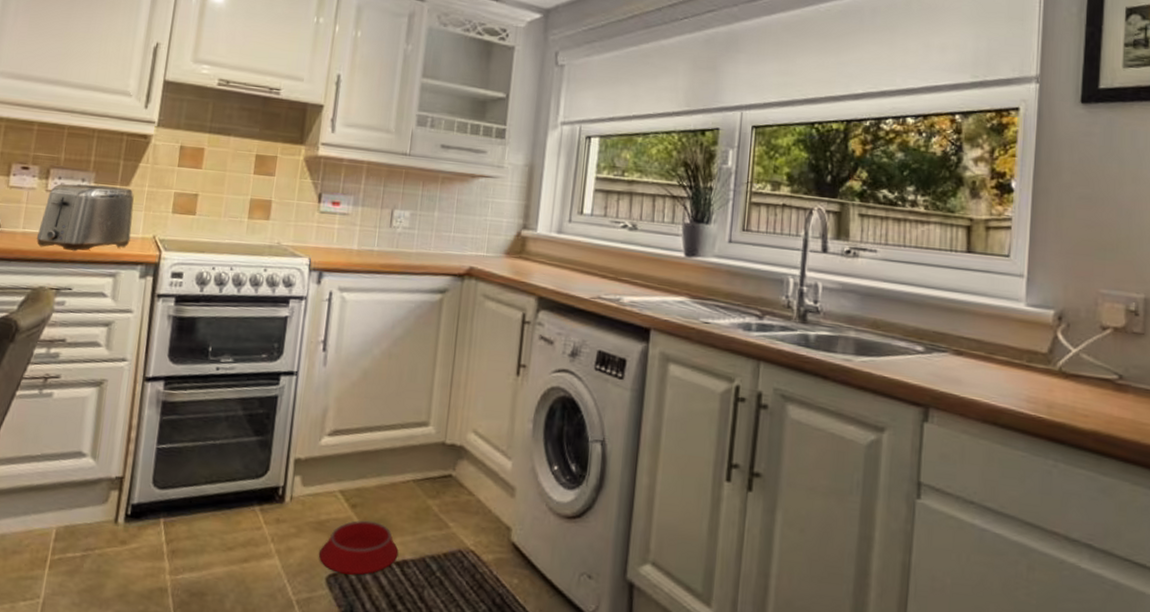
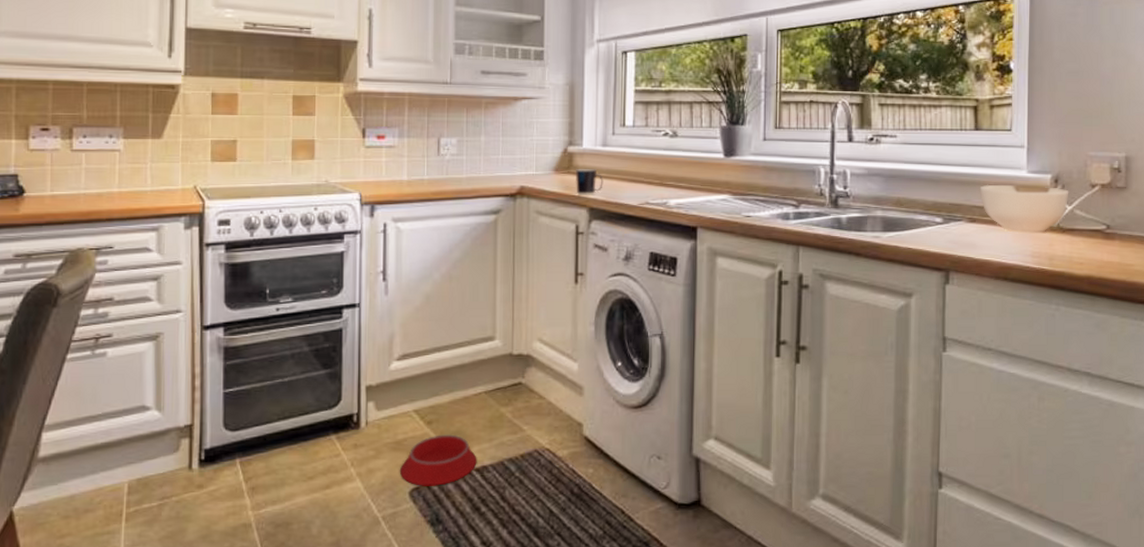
toaster: present [36,184,134,252] -> none [67,140,170,210]
mug: none [526,254,556,285] -> present [575,169,604,197]
bowl: none [969,314,1075,376] -> present [979,184,1069,233]

